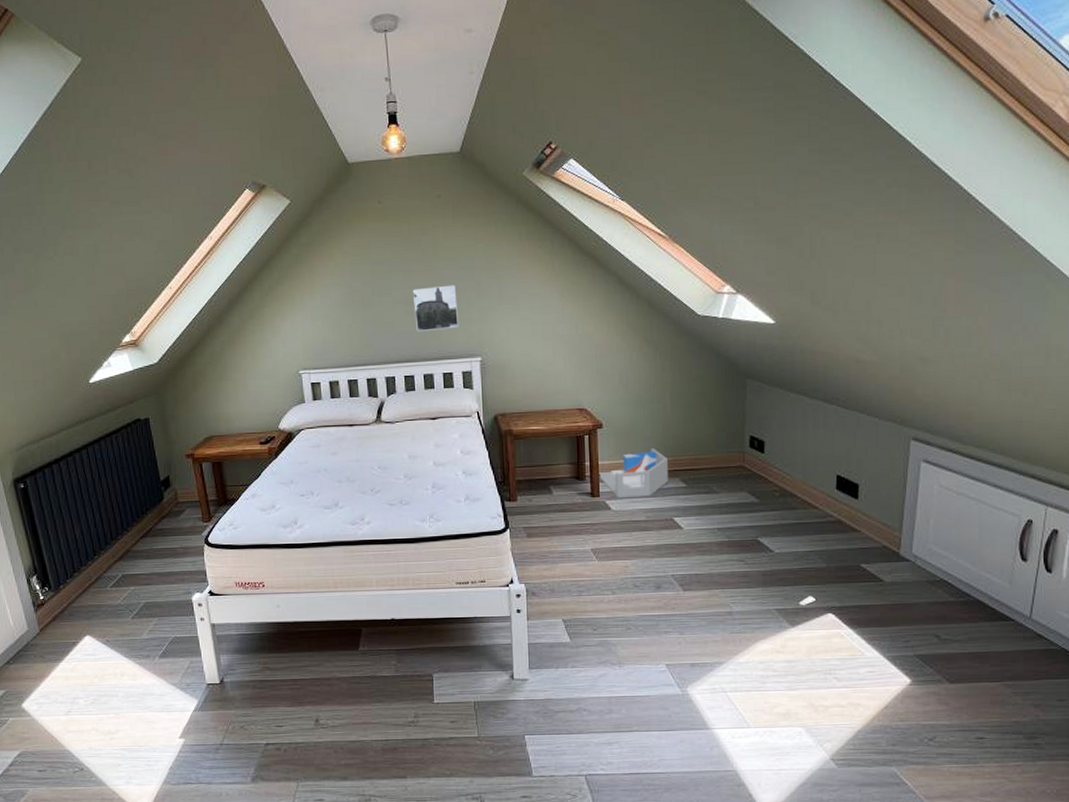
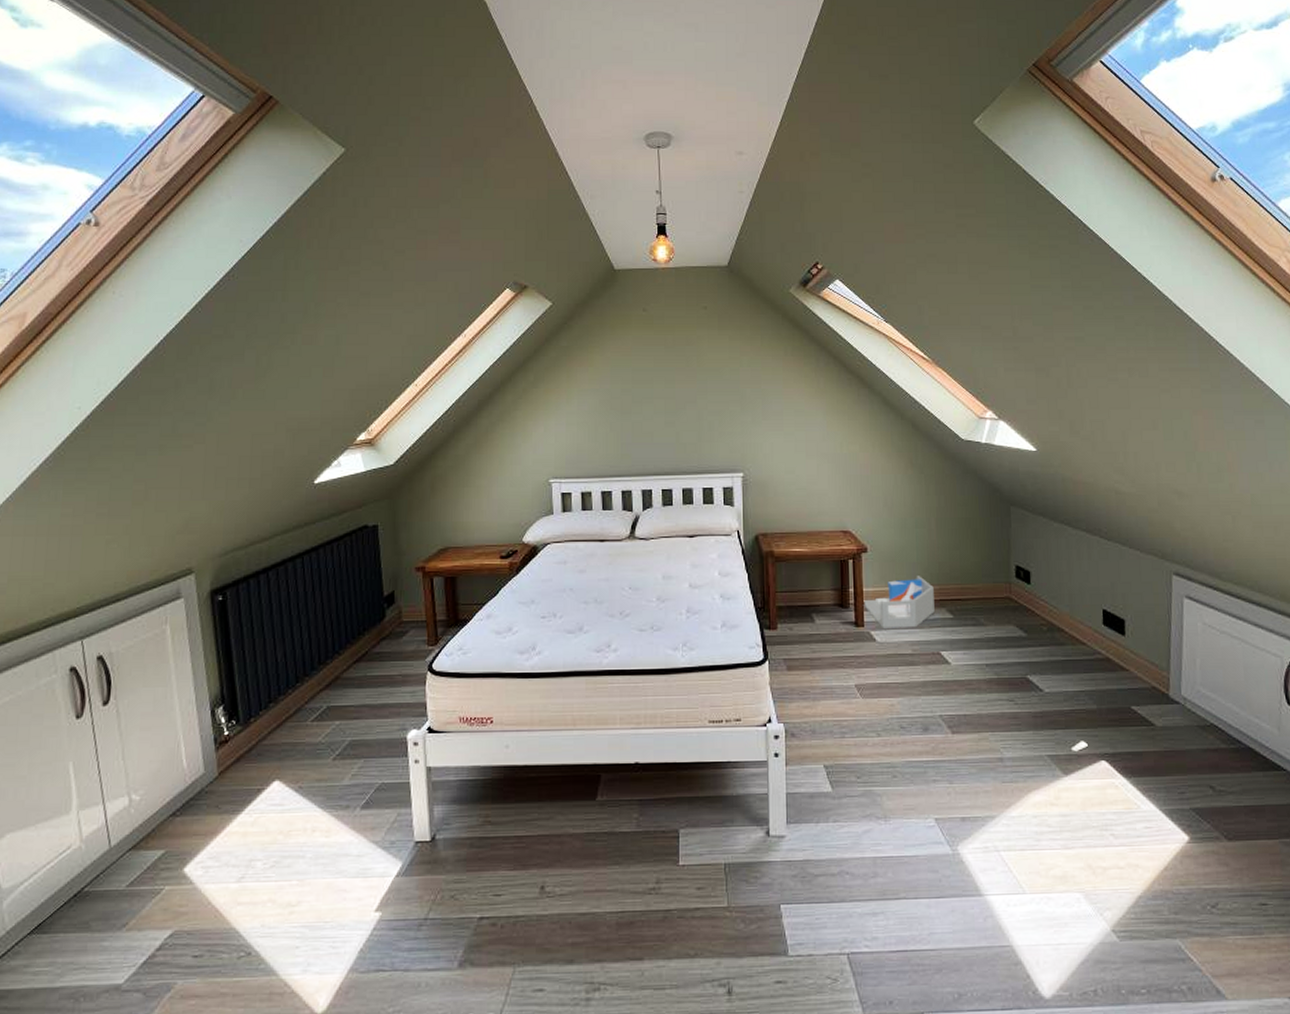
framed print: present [412,284,459,332] -> none [674,397,722,444]

